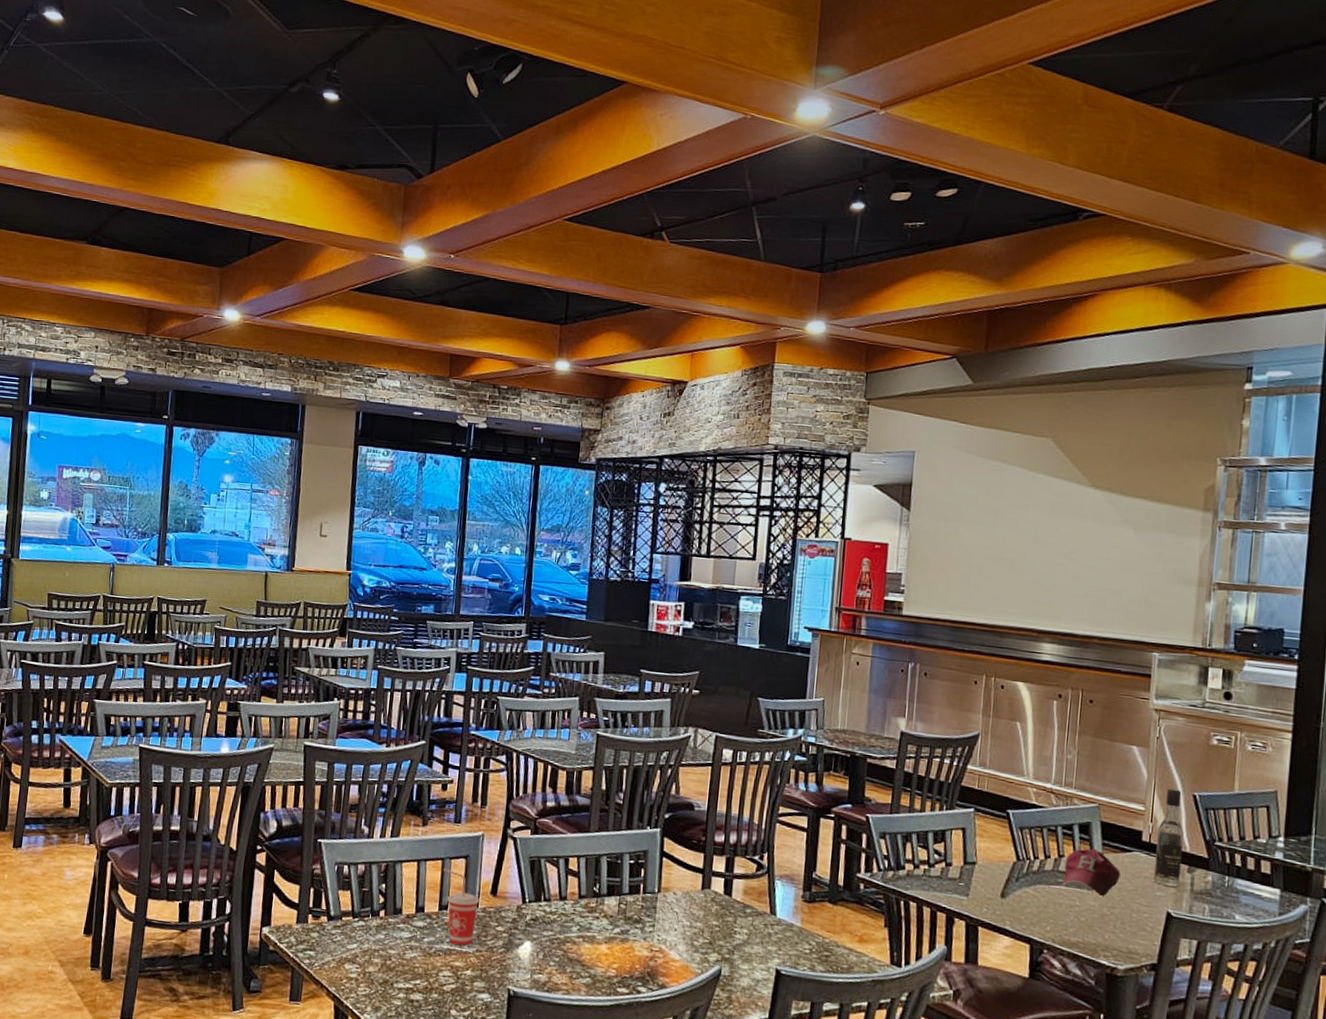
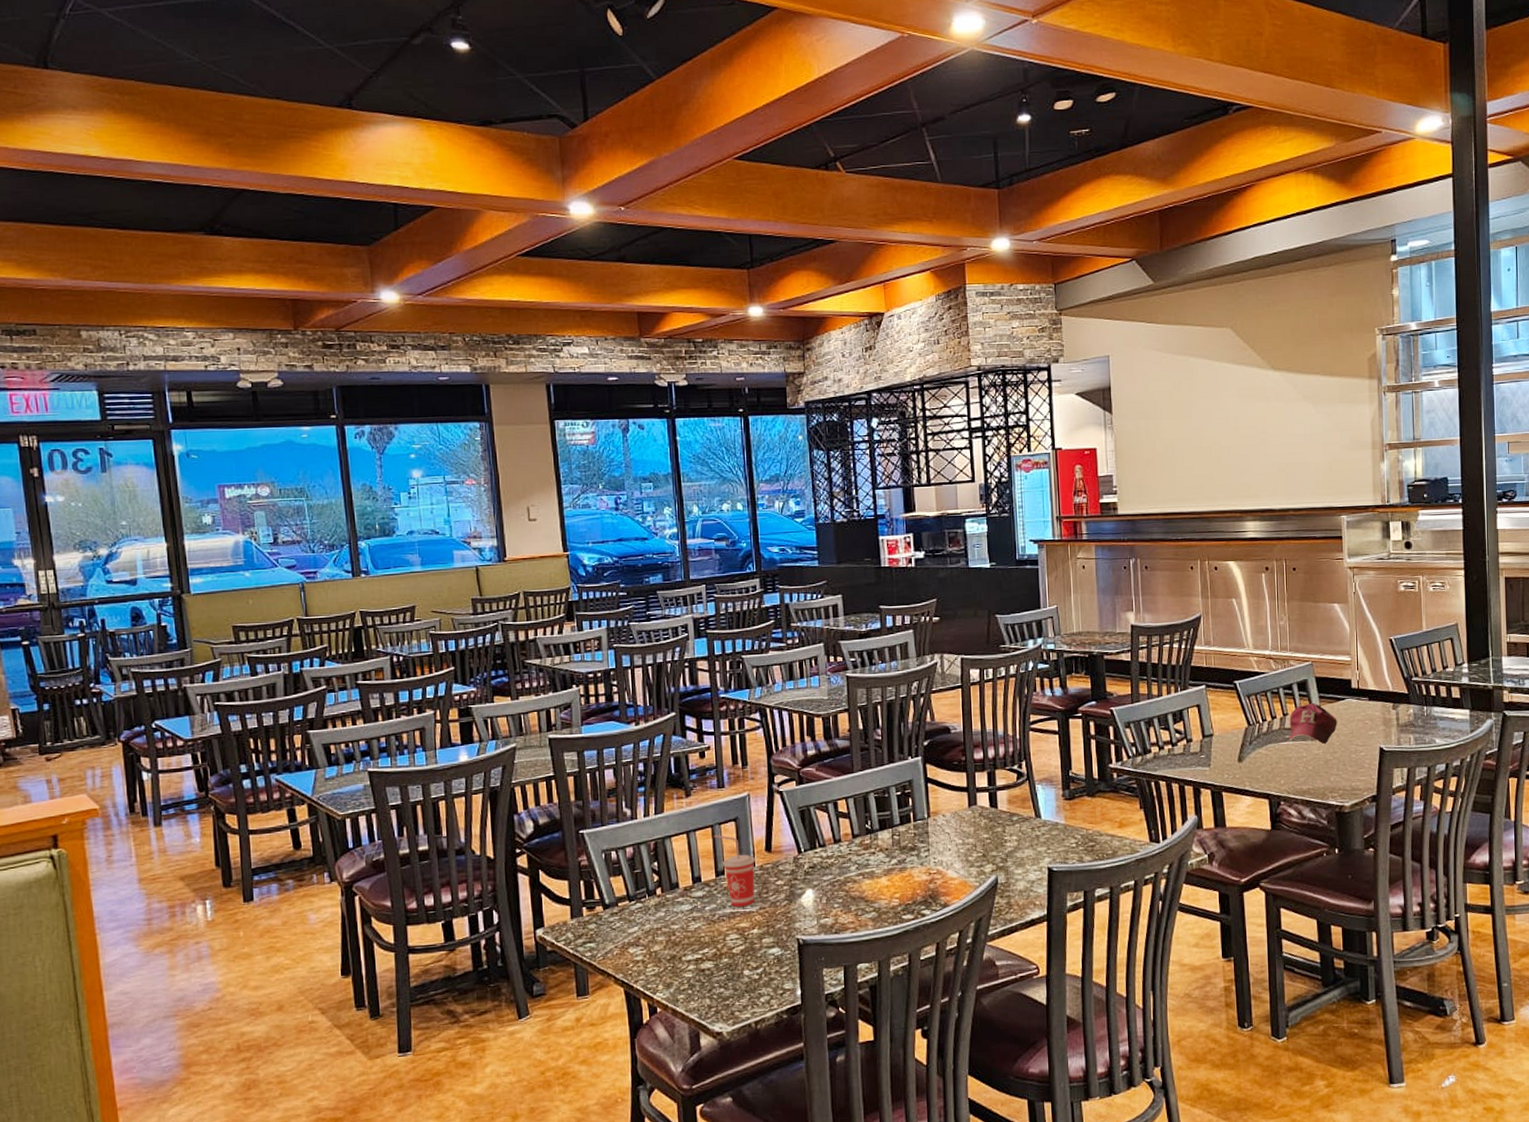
bottle: present [1154,788,1184,888] -> none [1364,637,1387,725]

